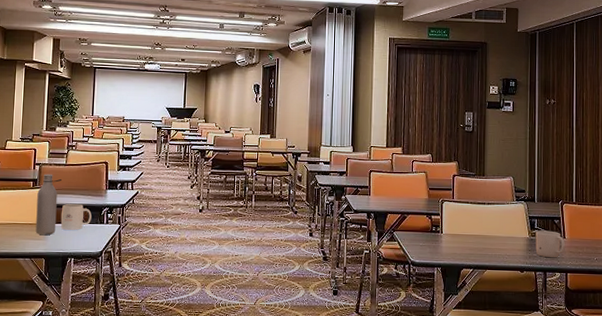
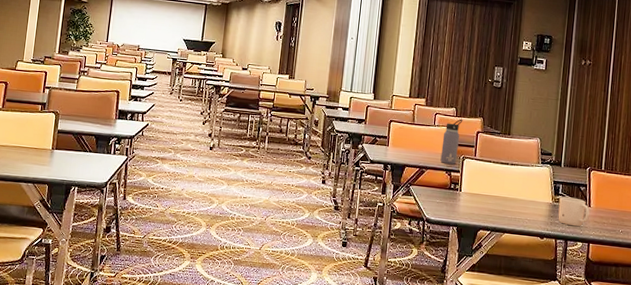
water bottle: present [35,174,61,236] -> none [40,98,71,162]
mug: present [60,203,92,231] -> none [67,130,99,159]
water bottle: none [420,164,439,209] -> present [440,119,463,165]

